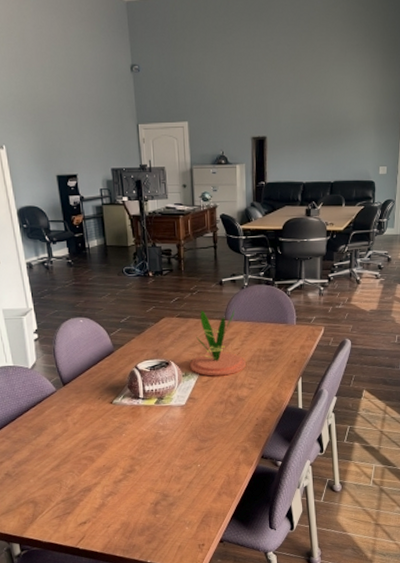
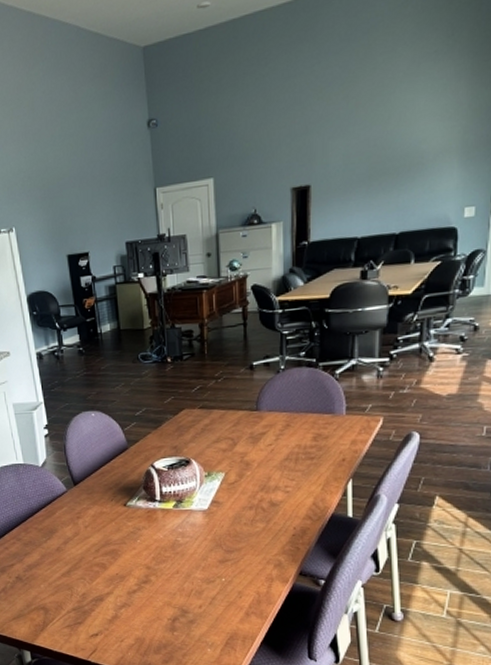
plant: present [190,307,246,376] -> none [214,395,281,477]

